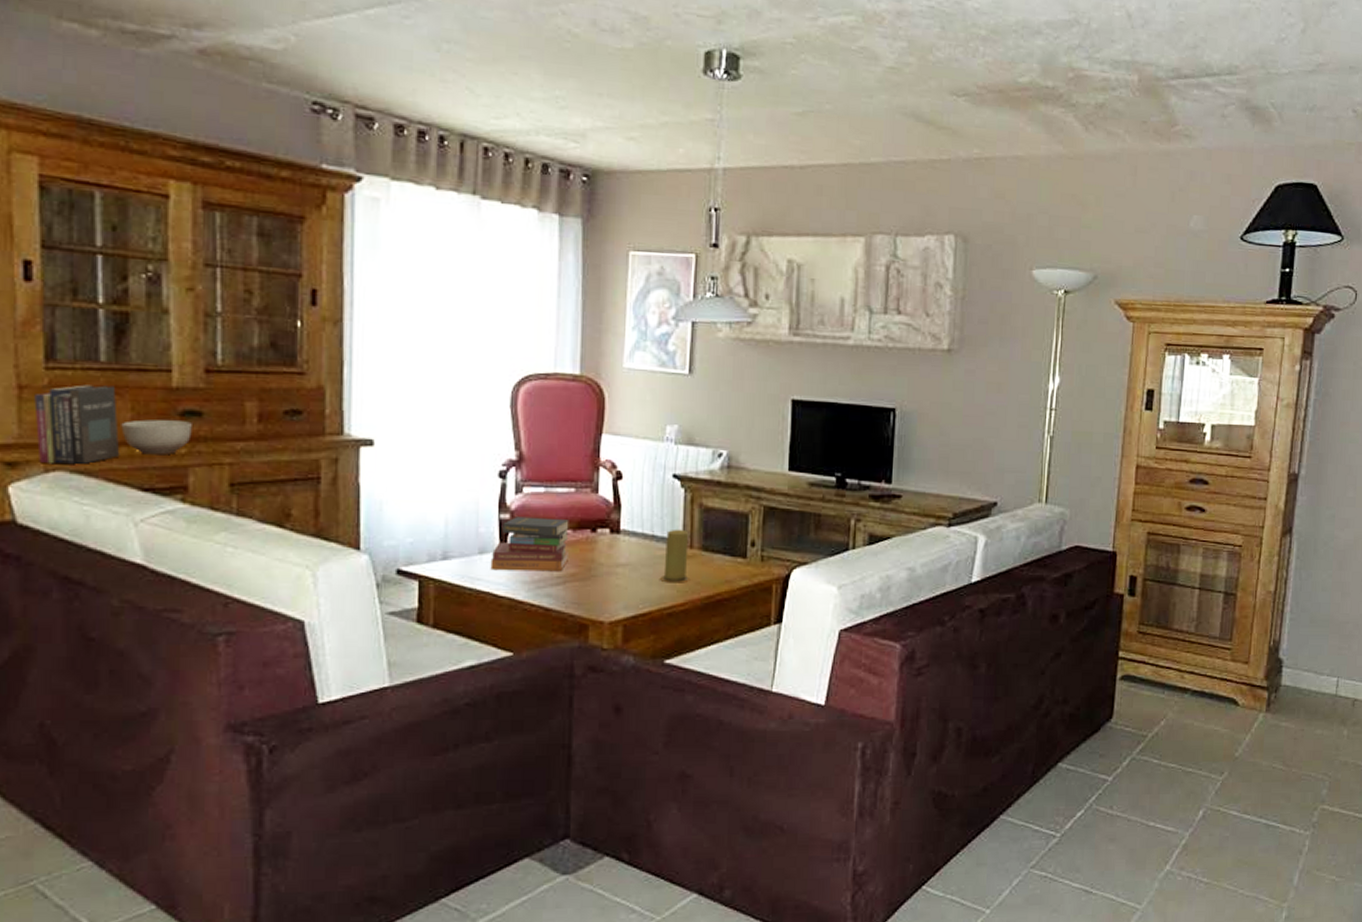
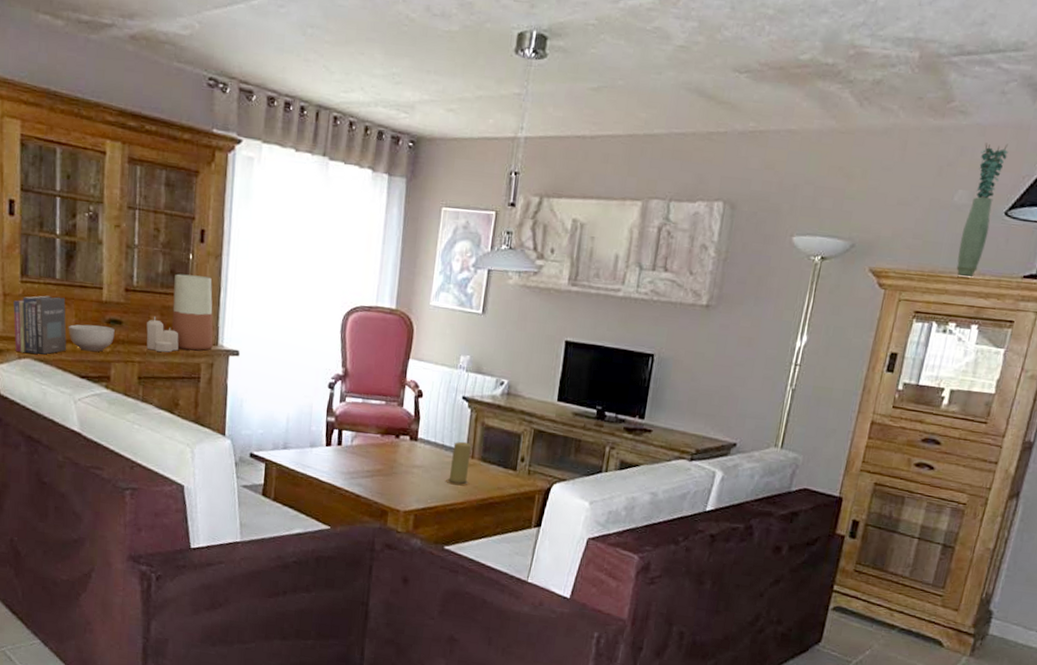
candle: none [239,403,287,448] -> present [146,317,179,353]
vase: none [276,346,336,444] -> present [172,274,214,351]
books: present [490,517,569,572] -> none [318,420,379,467]
vase: none [1200,167,1236,306] -> present [956,143,1008,278]

